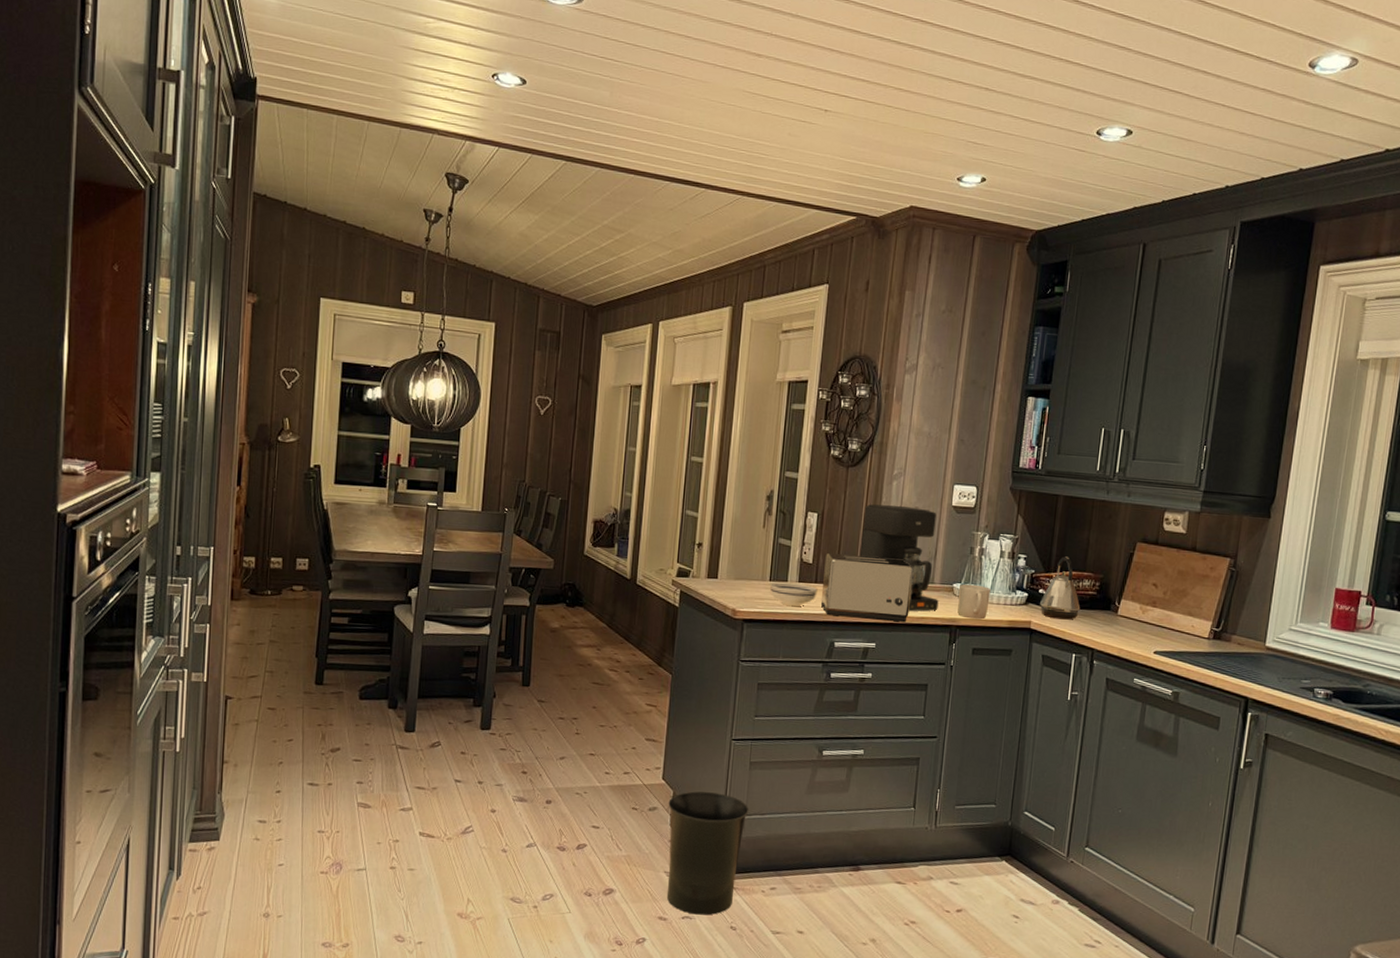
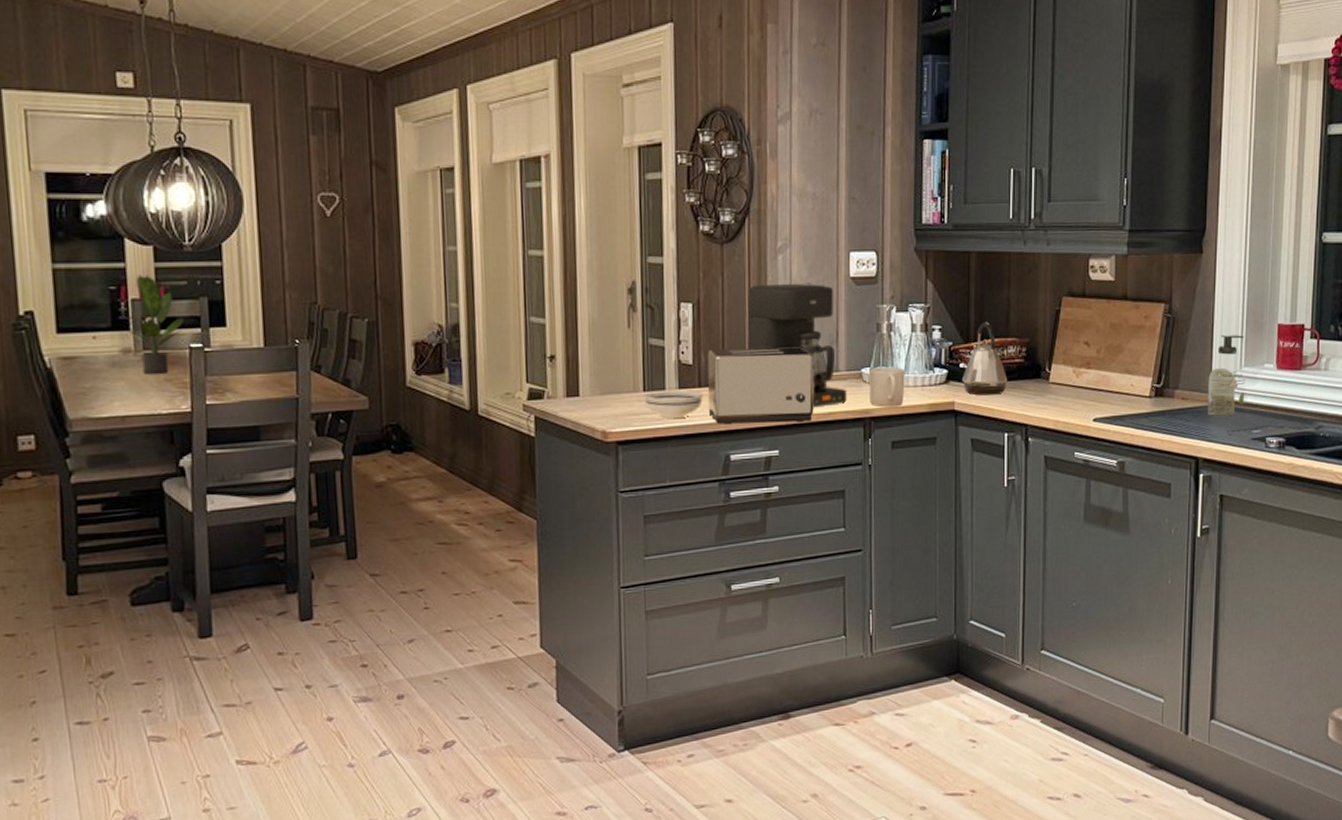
potted plant: none [384,445,427,525] -> present [127,274,185,376]
waste bin: present [666,791,749,915] -> none [551,653,651,802]
soap dispenser: none [1261,592,1303,664] -> present [1208,335,1245,416]

